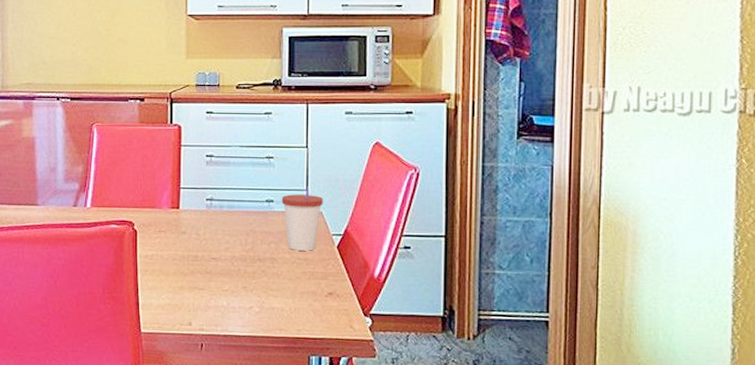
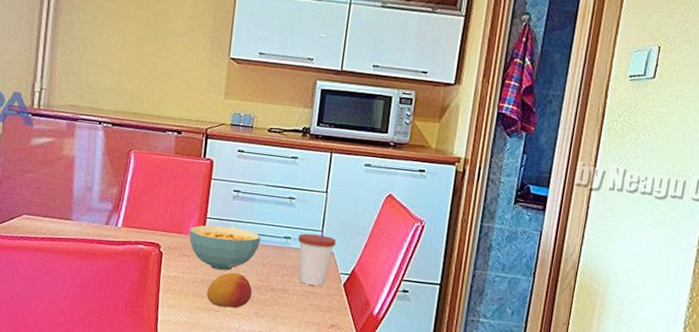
cereal bowl: none [163,195,241,244] -> present [189,225,261,271]
fruit: none [189,245,238,284] -> present [206,272,252,308]

